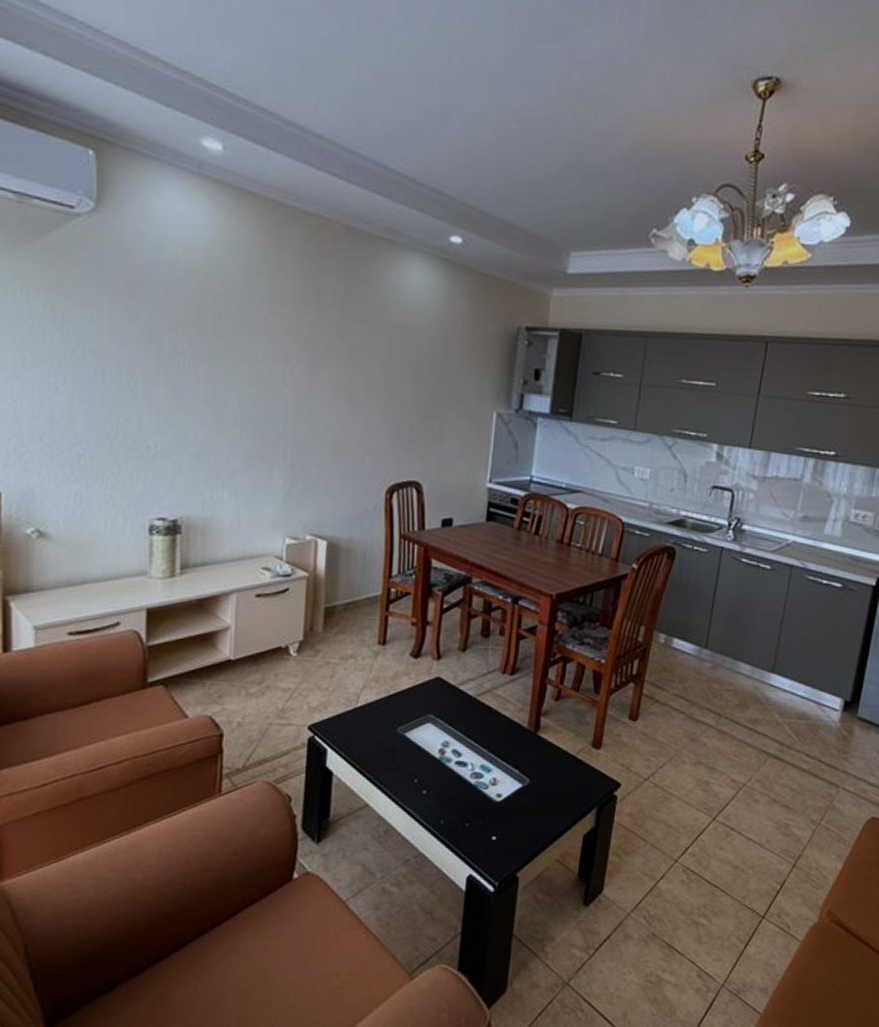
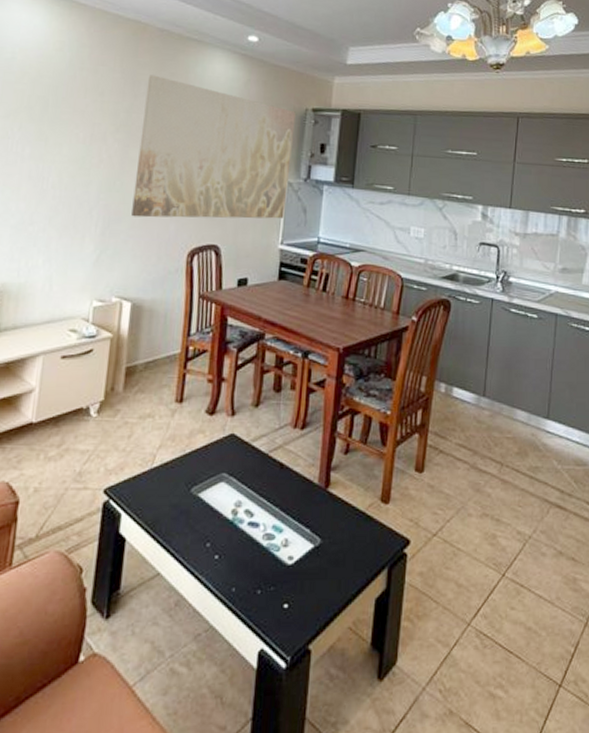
wall art: none [322,282,506,455] -> present [131,75,296,219]

